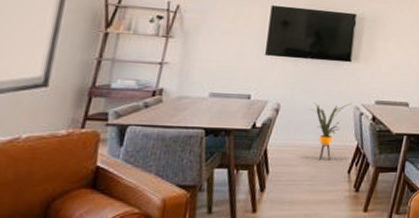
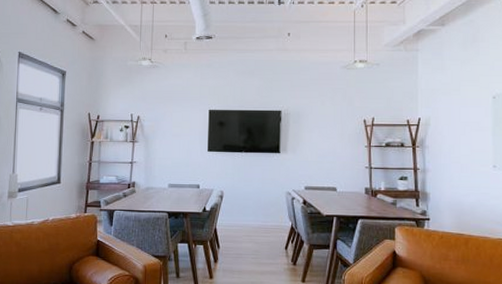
house plant: present [311,102,353,160] -> none [249,189,285,238]

